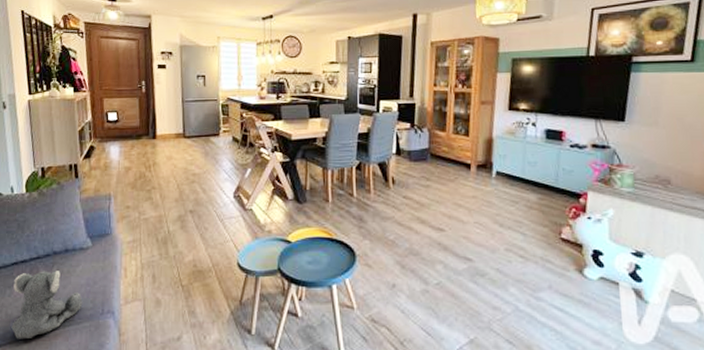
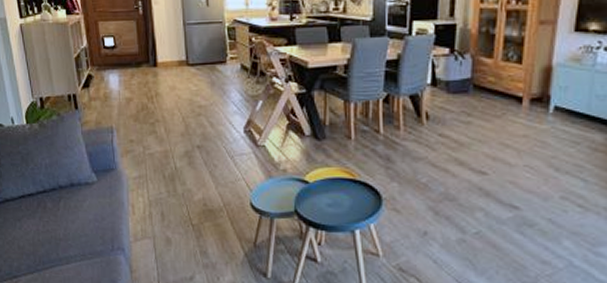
koala plush: present [11,271,83,339] -> none [23,205,92,272]

